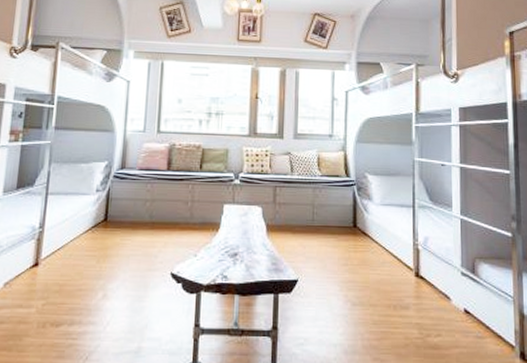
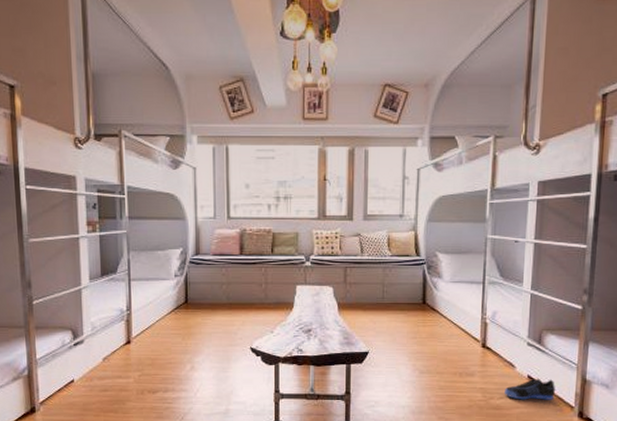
sneaker: none [442,312,494,338] -> present [505,378,555,400]

